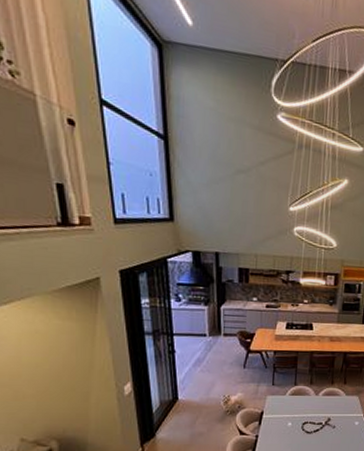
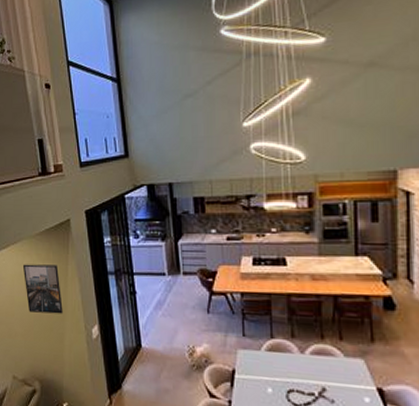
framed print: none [33,322,89,374] -> present [22,264,63,314]

